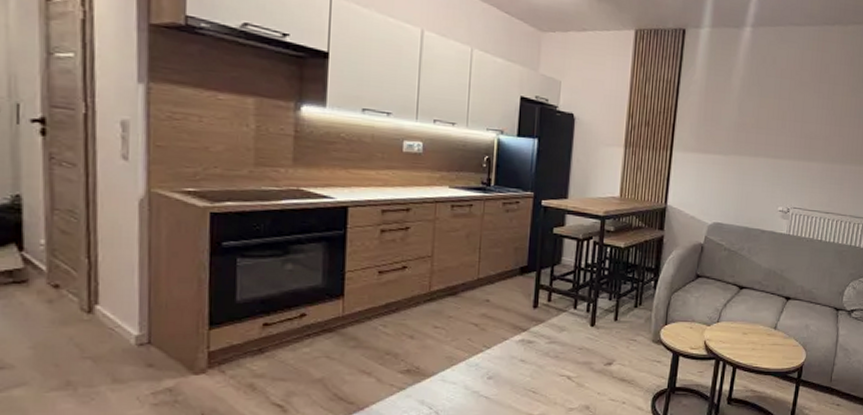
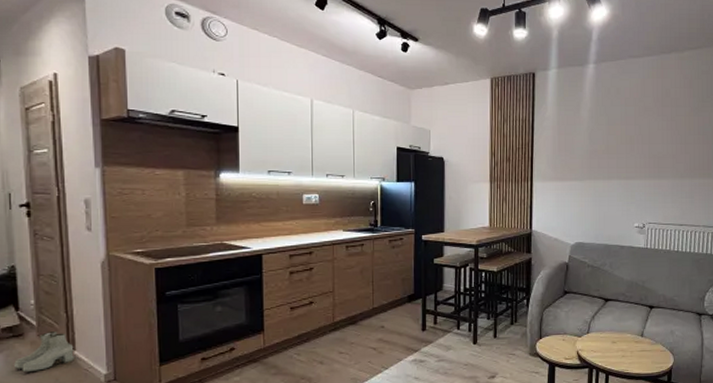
boots: none [13,280,96,328] -> present [14,331,74,373]

